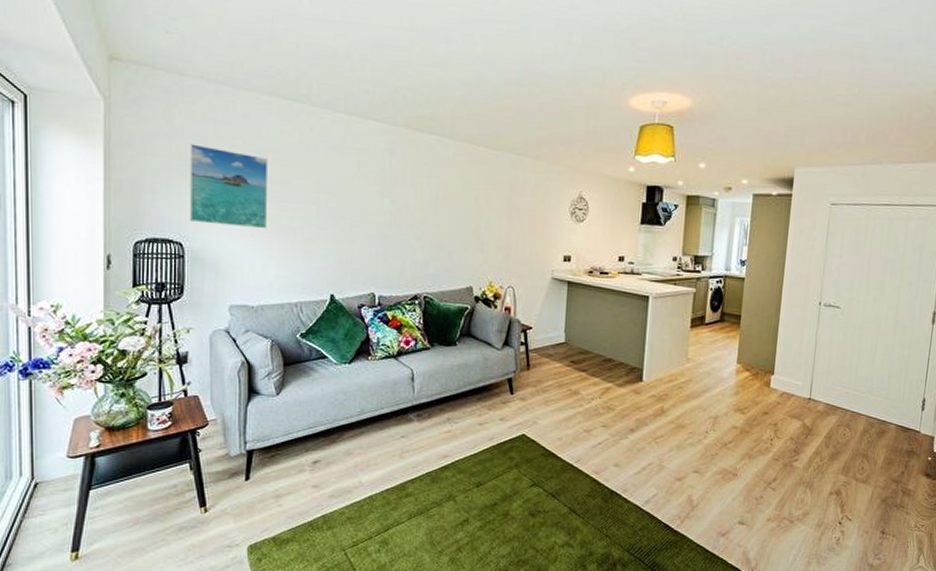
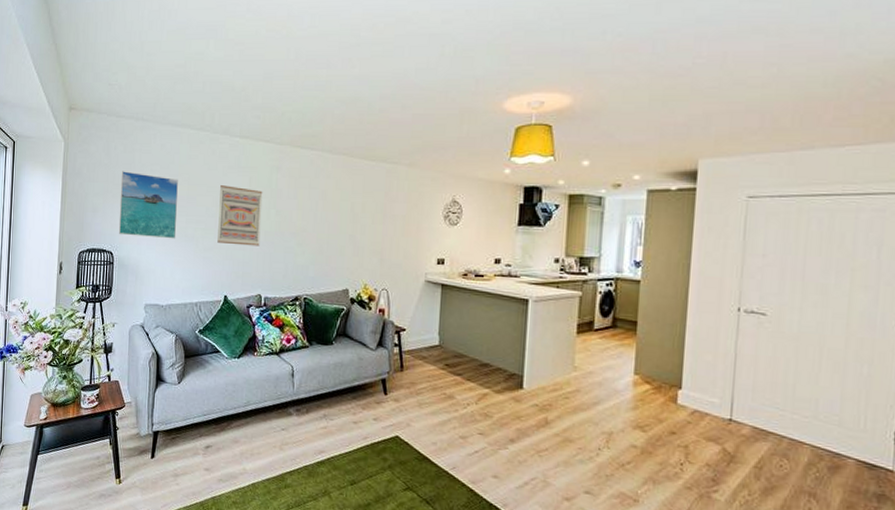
wall art: none [320,168,374,240] -> present [217,185,263,246]

